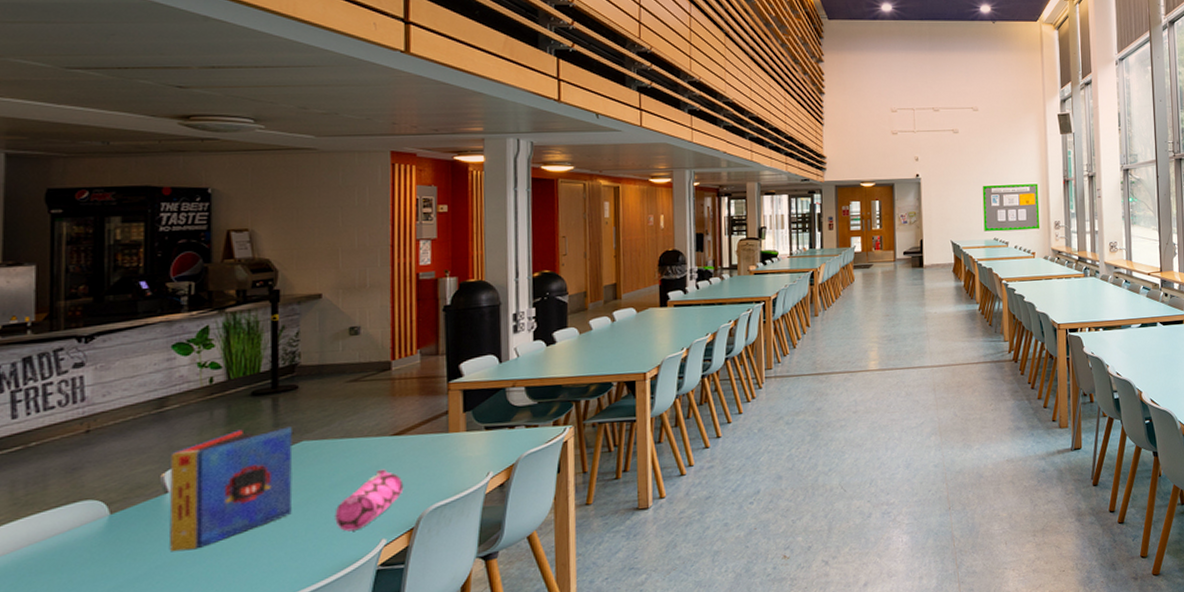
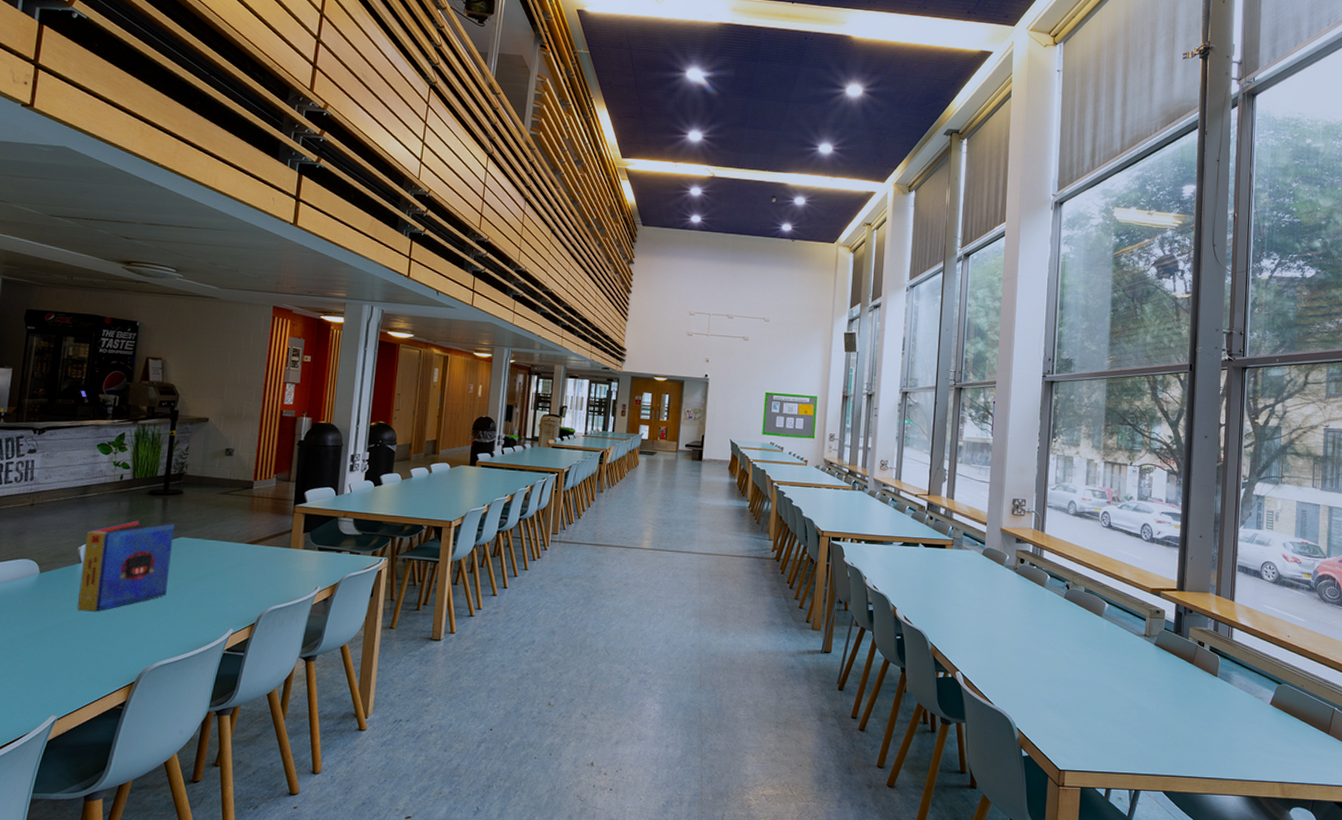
pencil case: present [335,469,404,532] -> none [197,570,251,618]

